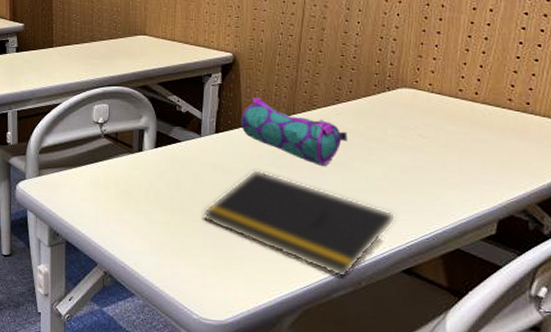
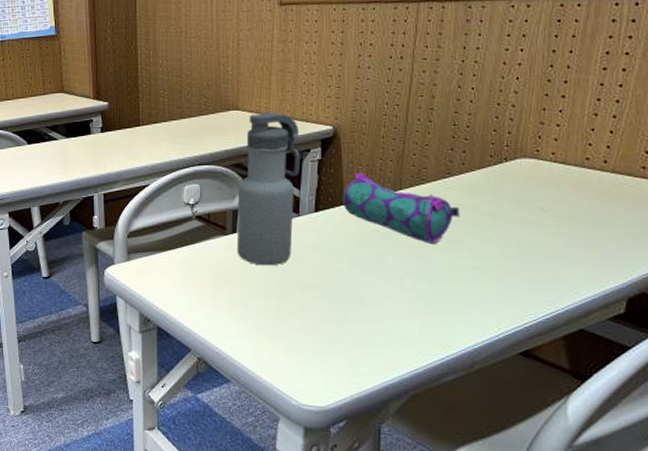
water bottle: none [142,38,202,184] -> present [236,112,300,266]
notepad: present [203,169,395,277] -> none [302,248,512,360]

